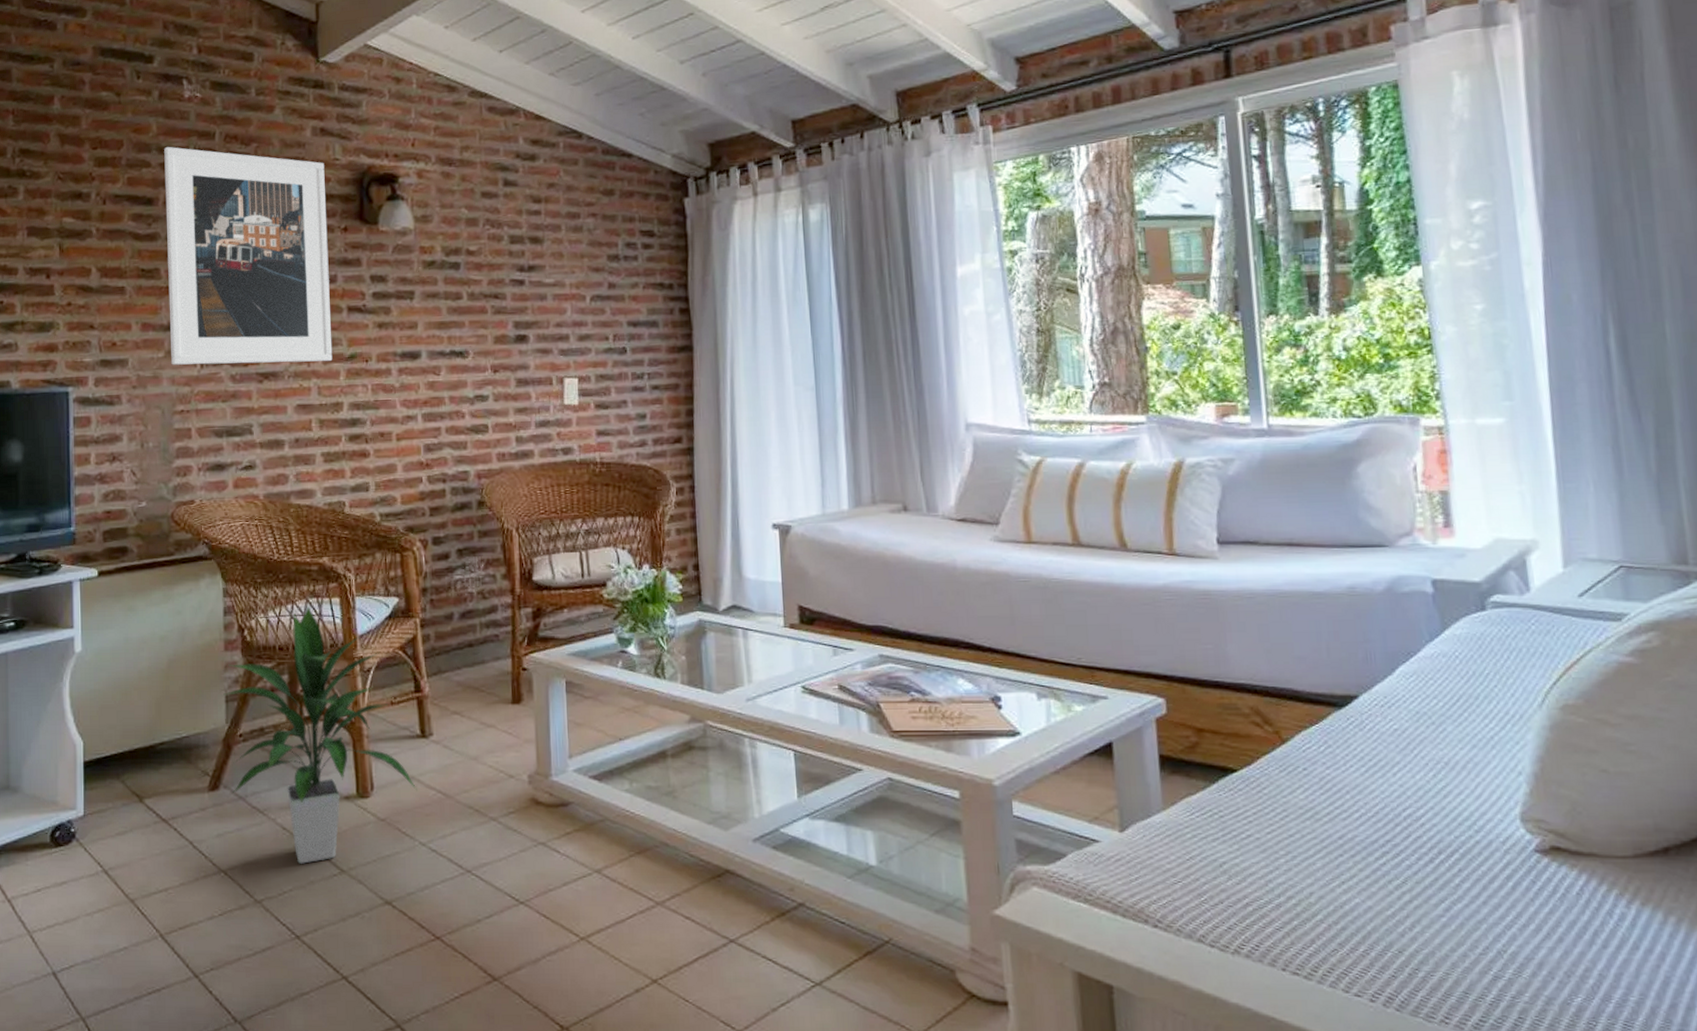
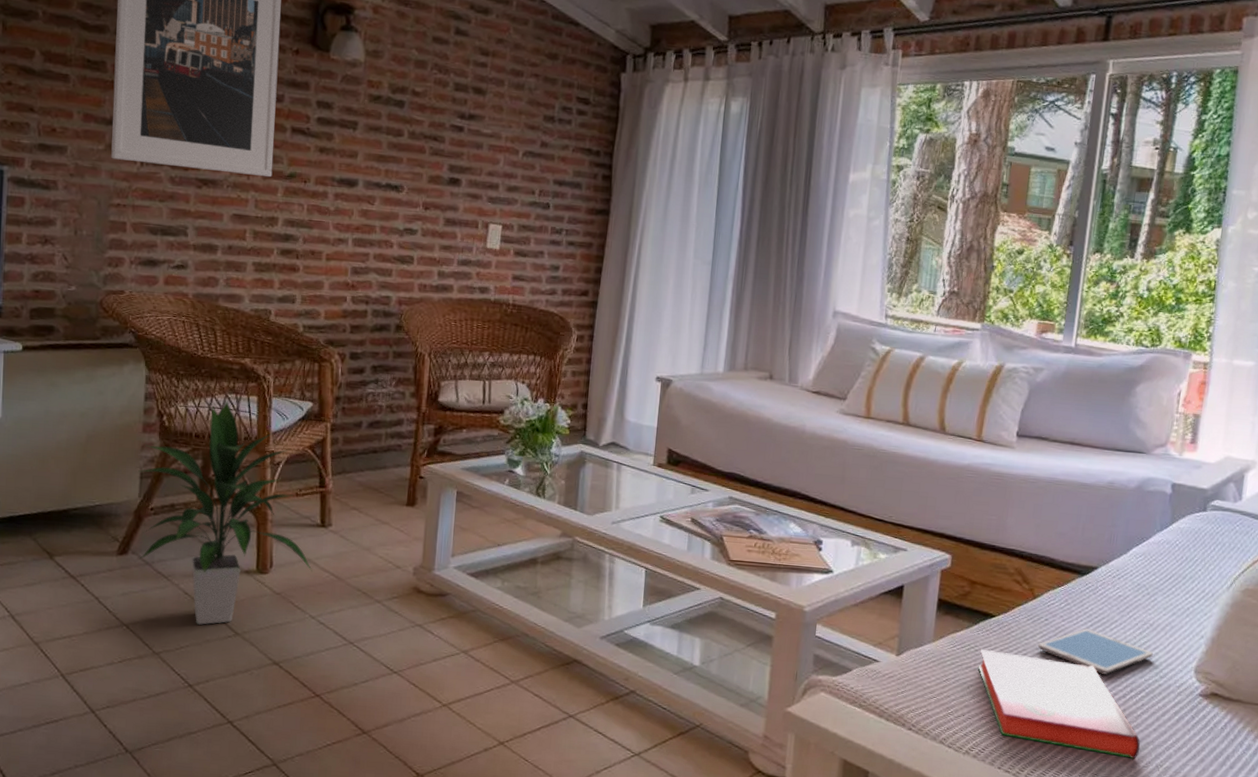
hardback book: none [1226,814,1471,945] -> present [978,648,1141,760]
tablet: none [1300,776,1458,834] -> present [1037,628,1153,674]

